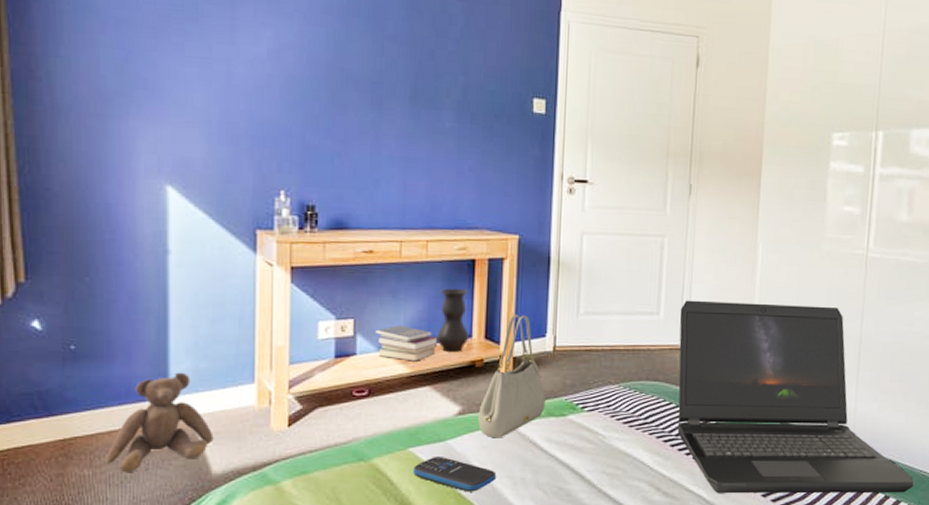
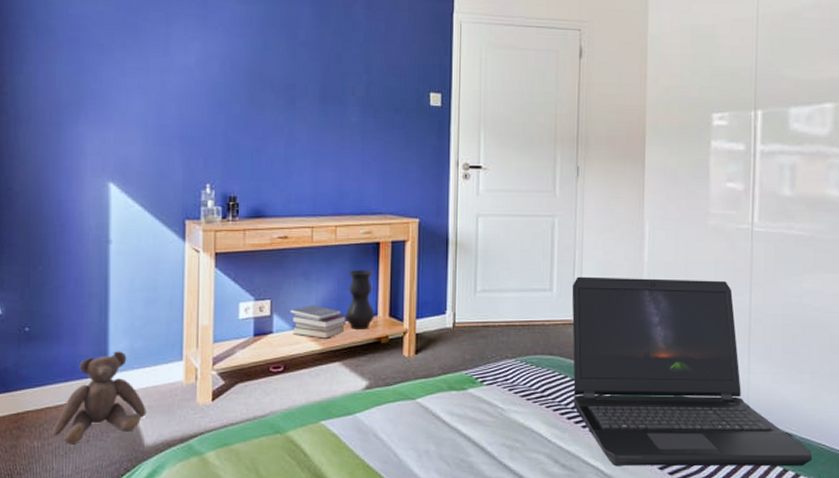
mobile phone: present [413,455,497,492] -> none [325,428,402,464]
handbag: present [478,314,546,439] -> none [384,292,447,412]

